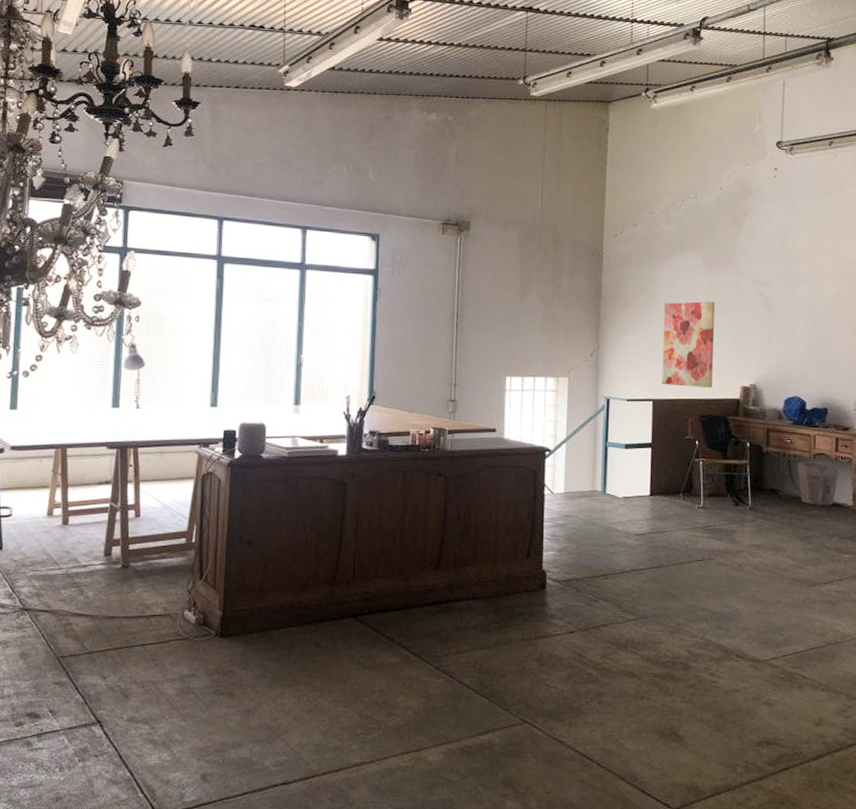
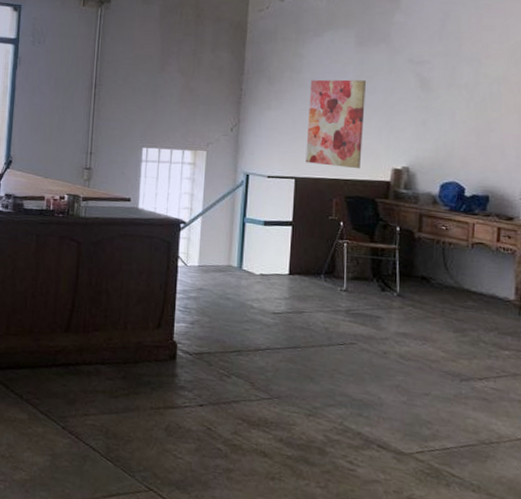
waste bin: present [797,462,840,506] -> none [452,251,502,299]

